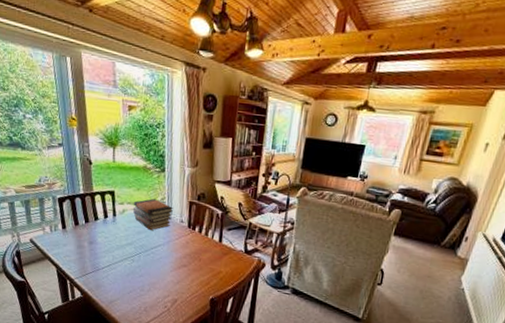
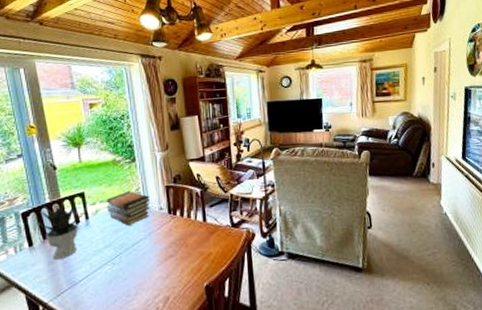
potted plant: none [71,194,113,246] -> present [38,200,85,259]

